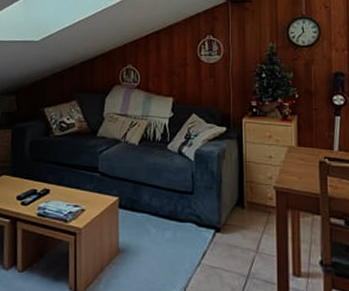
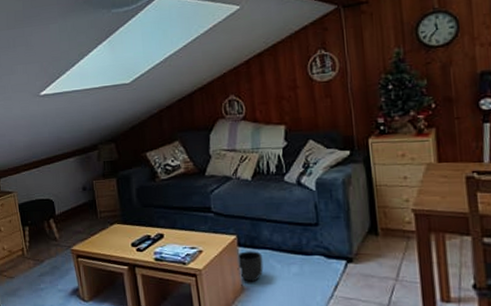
planter: none [115,213,140,245] -> present [236,251,264,282]

